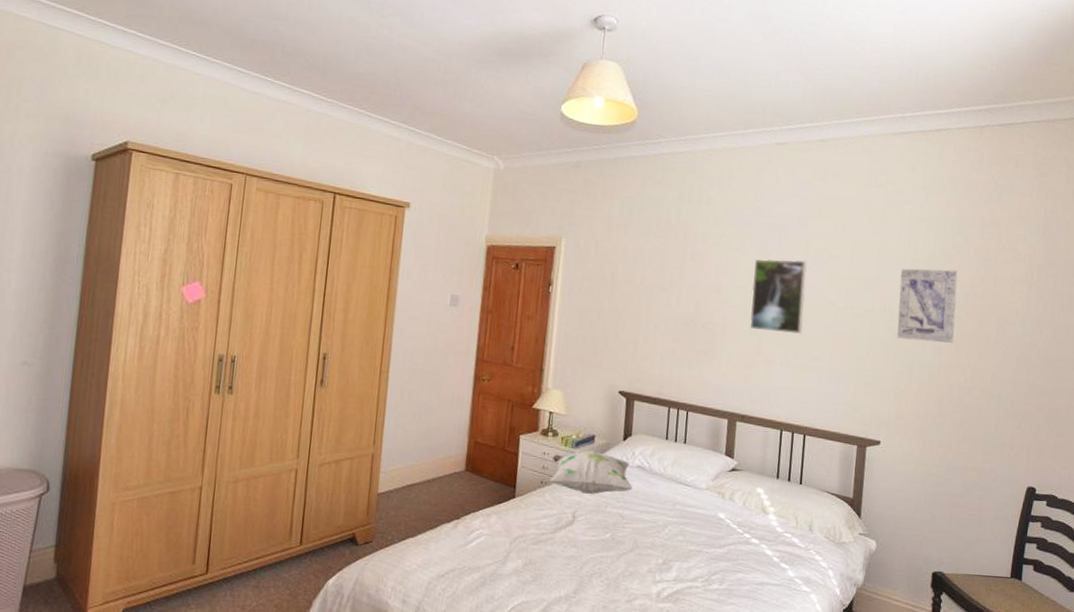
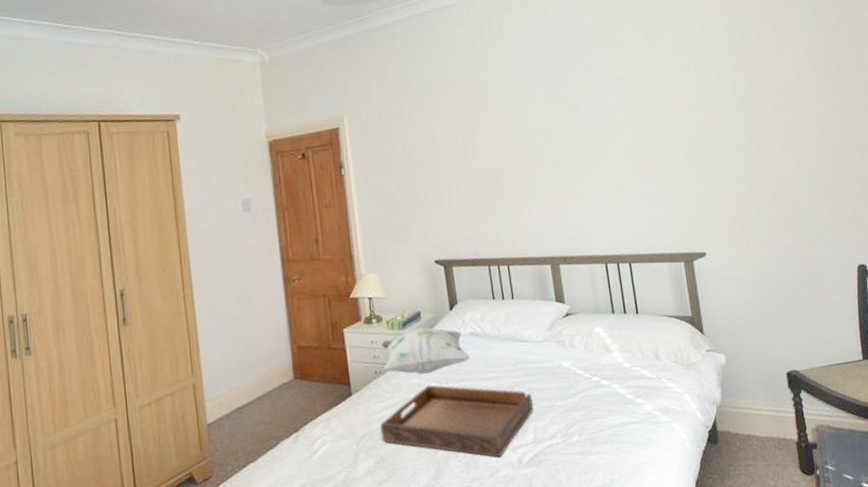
serving tray: none [533,504,683,587] -> present [380,384,533,458]
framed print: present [749,258,807,335] -> none [541,88,605,168]
wall art: present [896,268,958,344] -> none [686,67,754,146]

